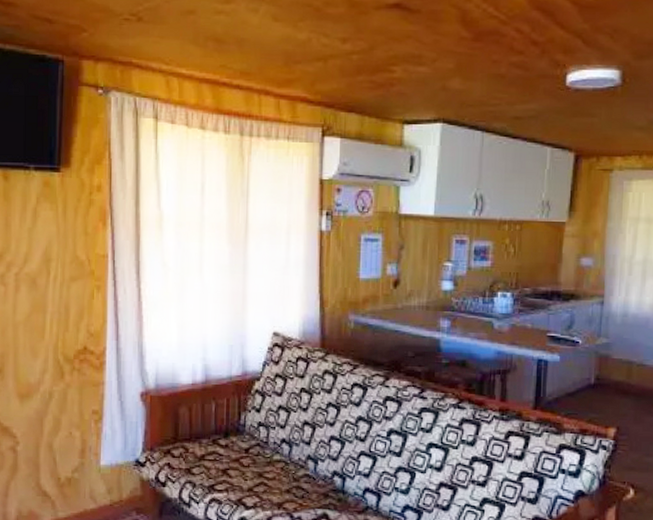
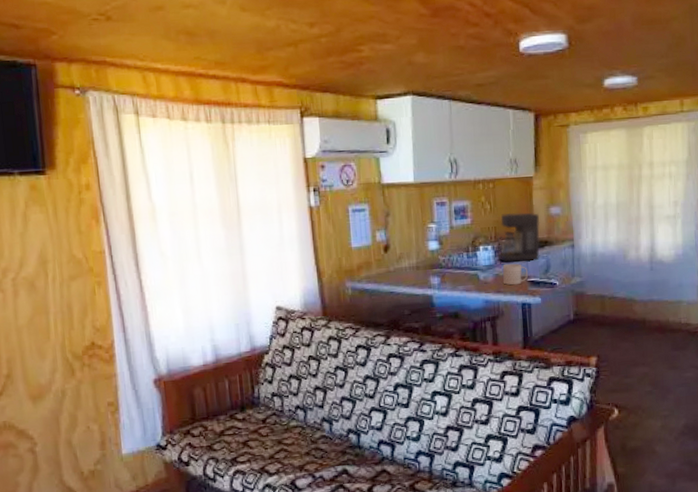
coffee maker: none [516,259,568,315] -> present [497,212,540,262]
mug: none [519,314,548,339] -> present [502,263,528,286]

